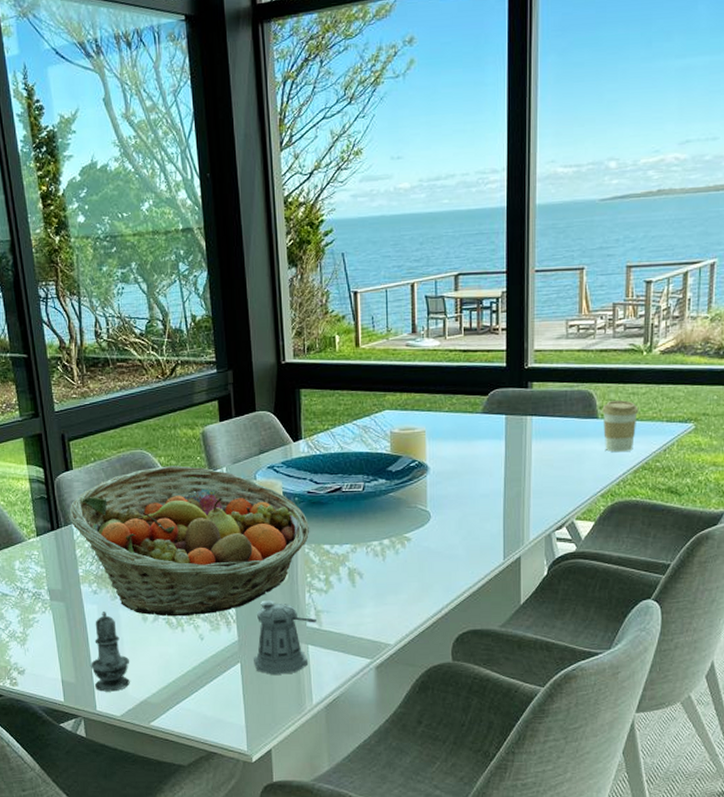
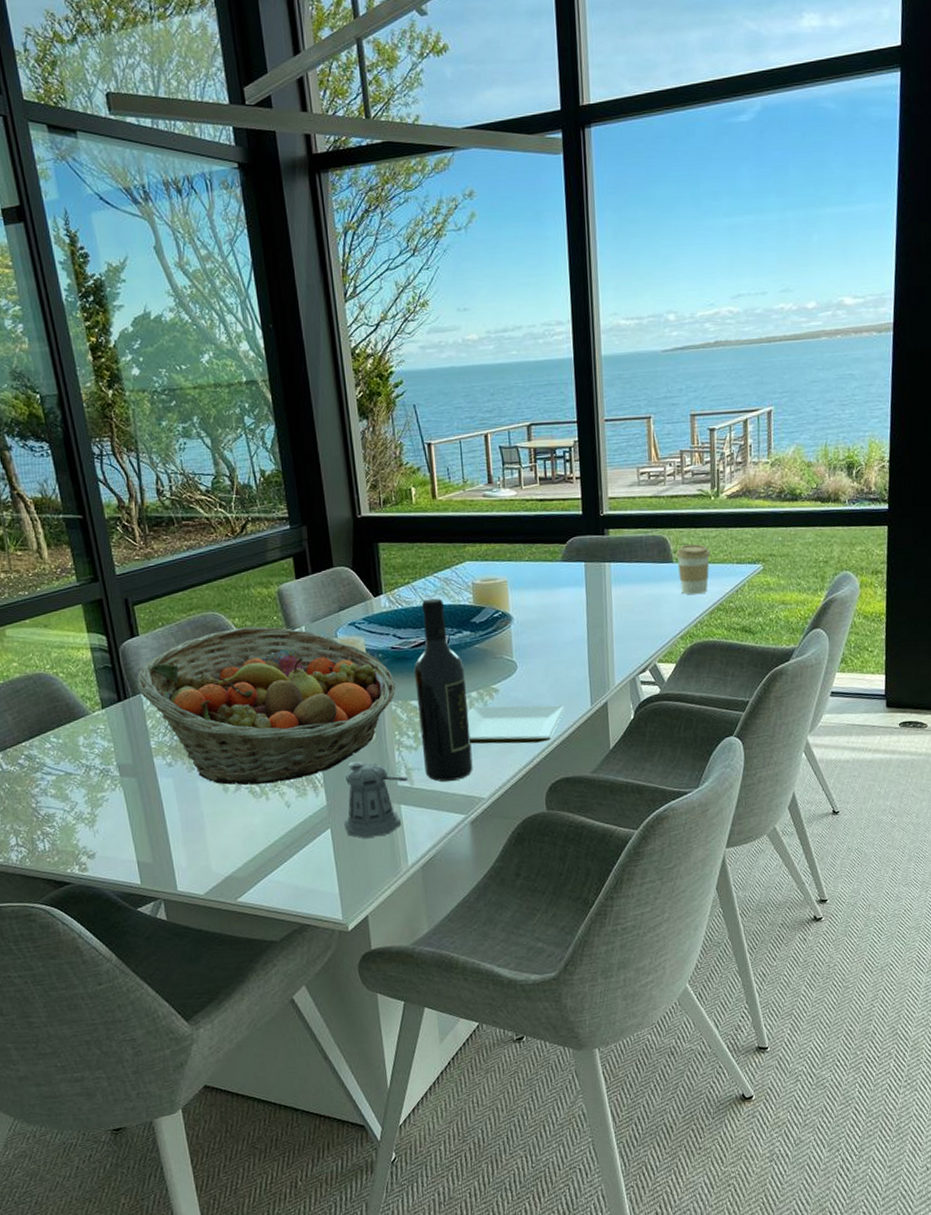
salt shaker: present [91,612,130,692] -> none [169,784,213,870]
wine bottle: none [329,445,381,626] -> present [414,598,473,782]
plate: none [379,554,477,594] -> present [467,705,566,744]

